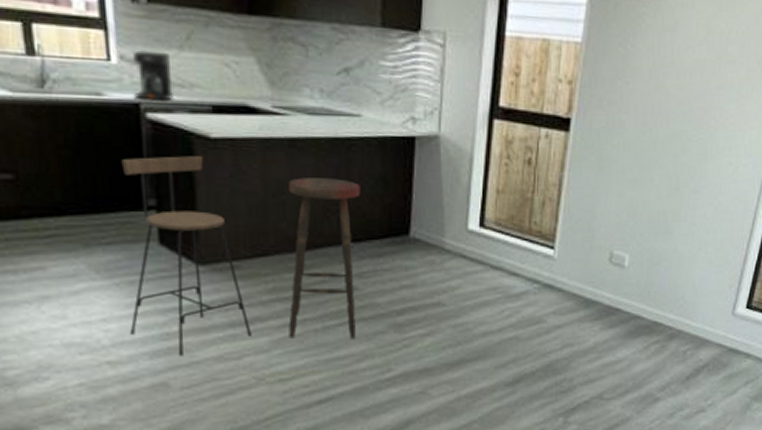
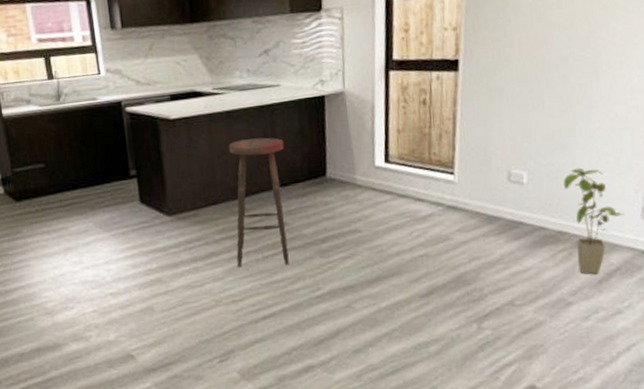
bar stool: present [121,156,252,356] -> none [111,134,210,286]
coffee maker: present [133,50,173,101] -> none [115,61,143,98]
house plant: none [663,255,717,370] -> present [563,167,624,275]

